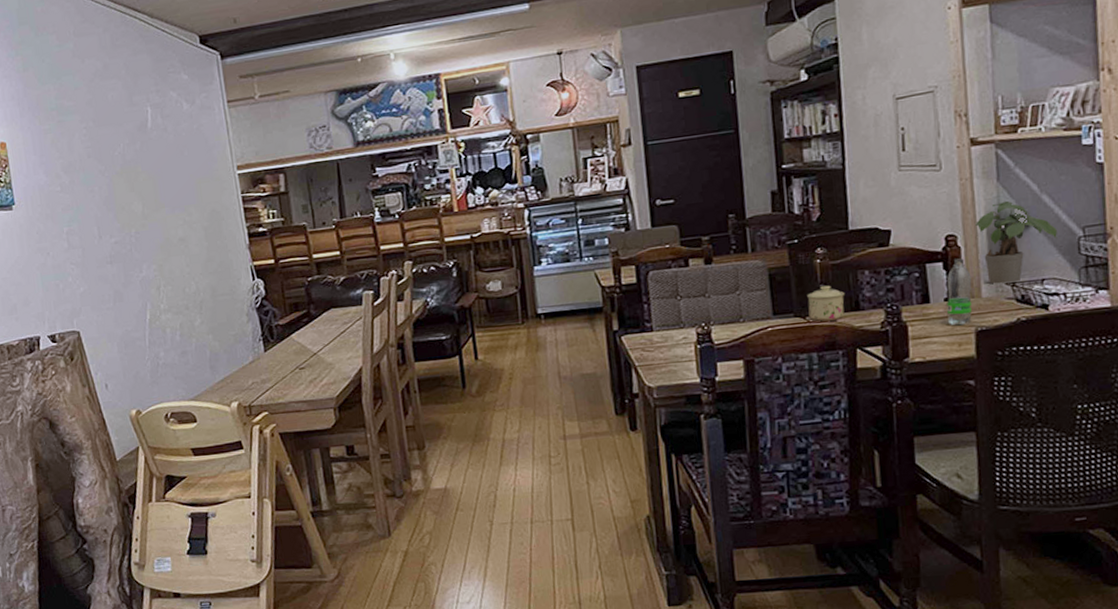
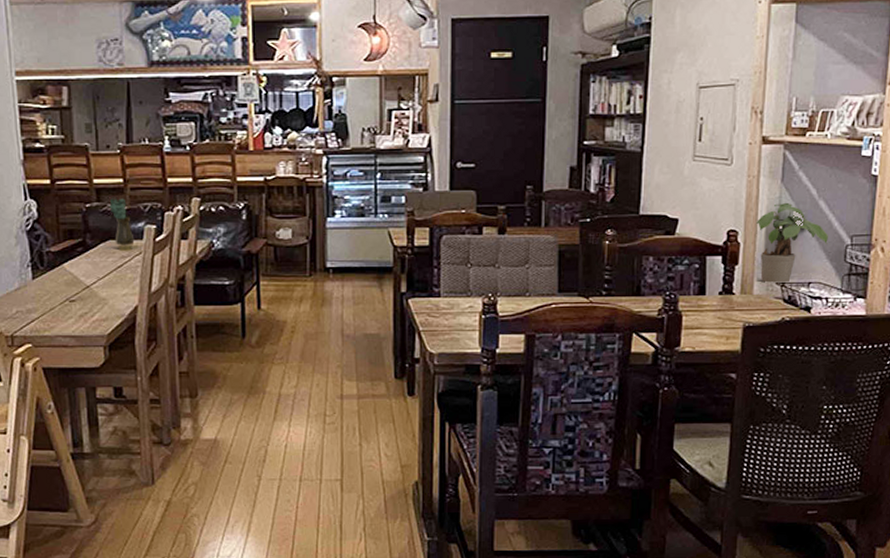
vase: none [328,268,355,319] -> present [108,195,135,252]
sugar bowl: present [807,285,846,322] -> none [592,268,629,304]
bottle: present [946,258,972,326] -> none [719,254,746,320]

